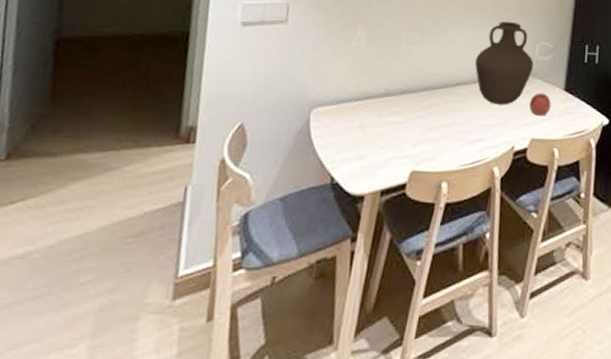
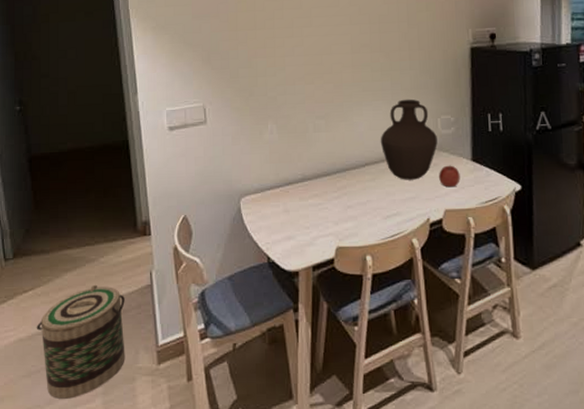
basket: none [13,198,147,342] -> present [36,284,125,399]

